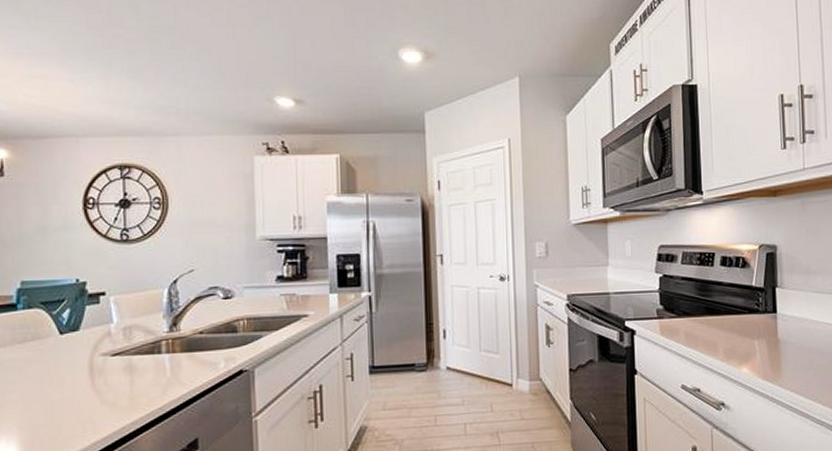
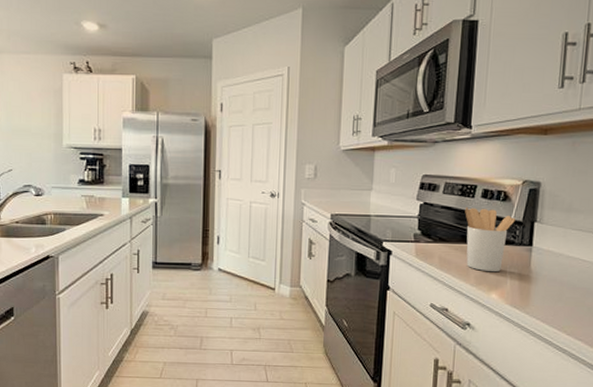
utensil holder: none [706,276,757,345] -> present [465,207,515,272]

